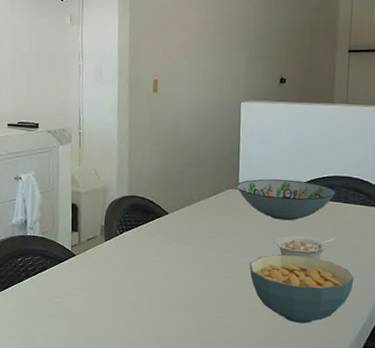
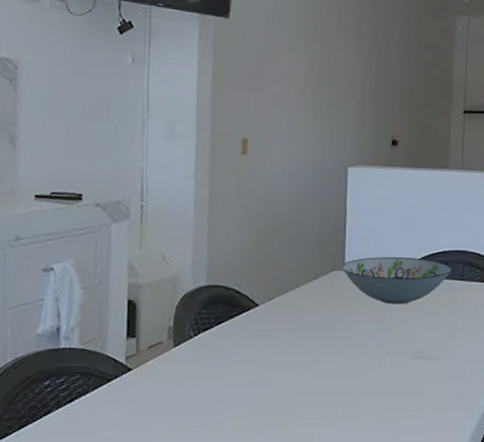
cereal bowl: present [249,254,354,324] -> none [356,345,471,425]
legume: present [275,236,336,260] -> none [385,321,452,348]

